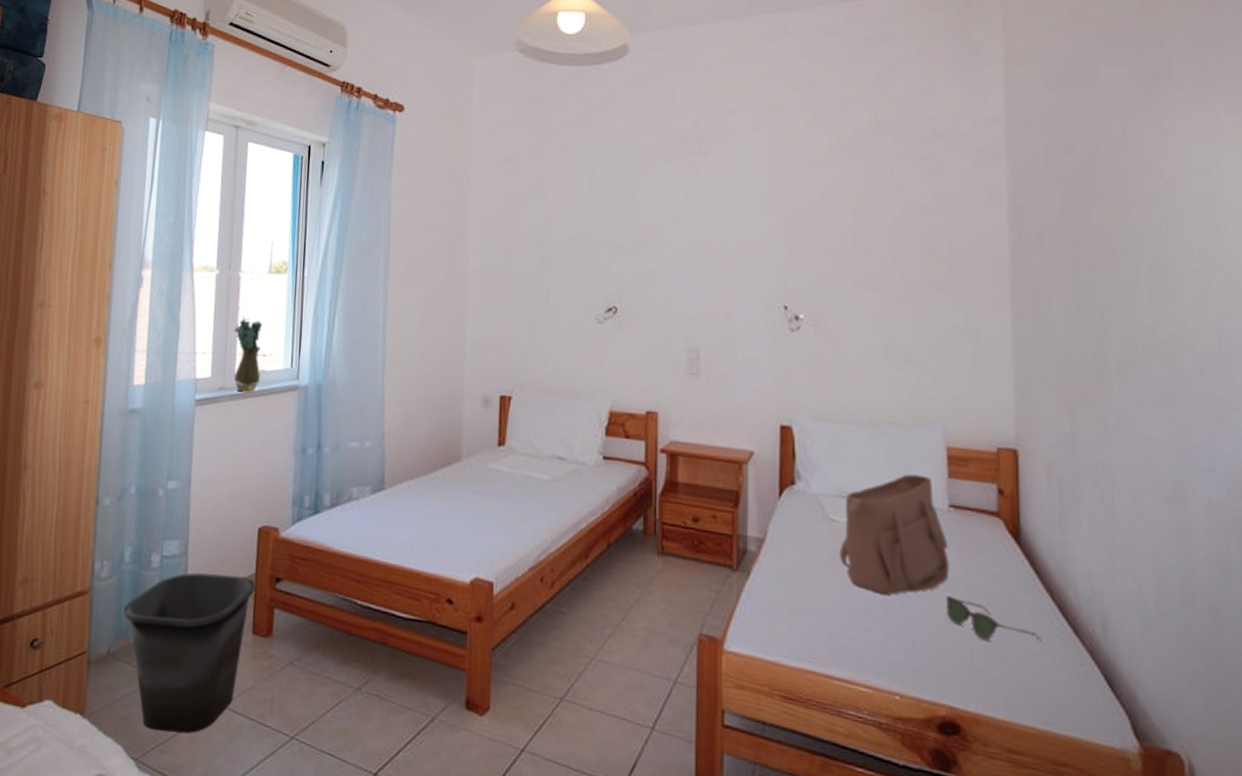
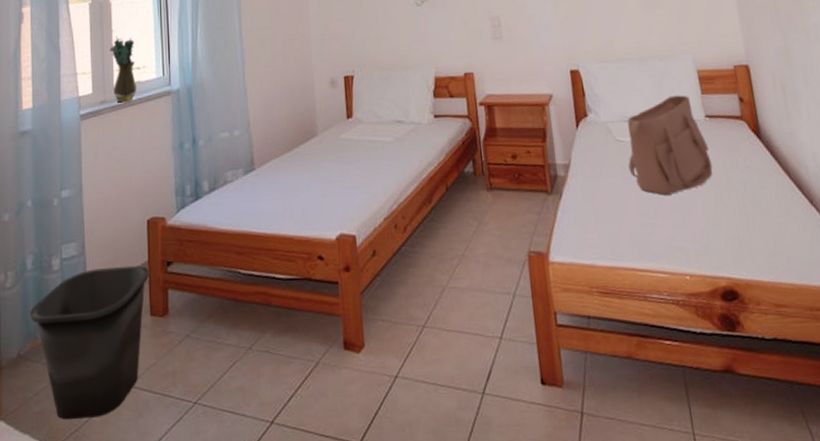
sunglasses: present [946,596,1042,642] -> none [713,188,788,219]

